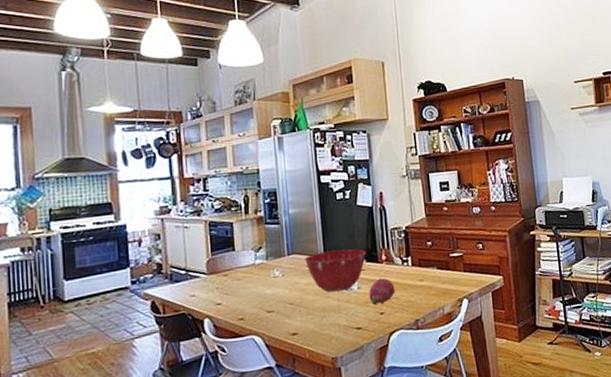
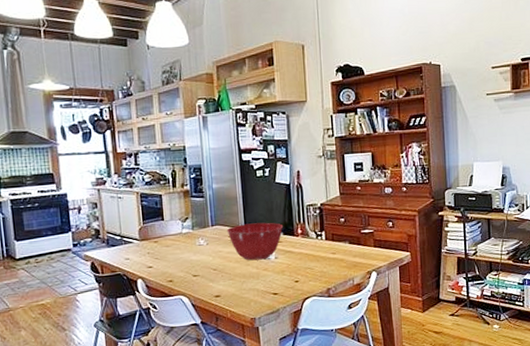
fruit: present [369,278,395,306] -> none [285,250,309,274]

